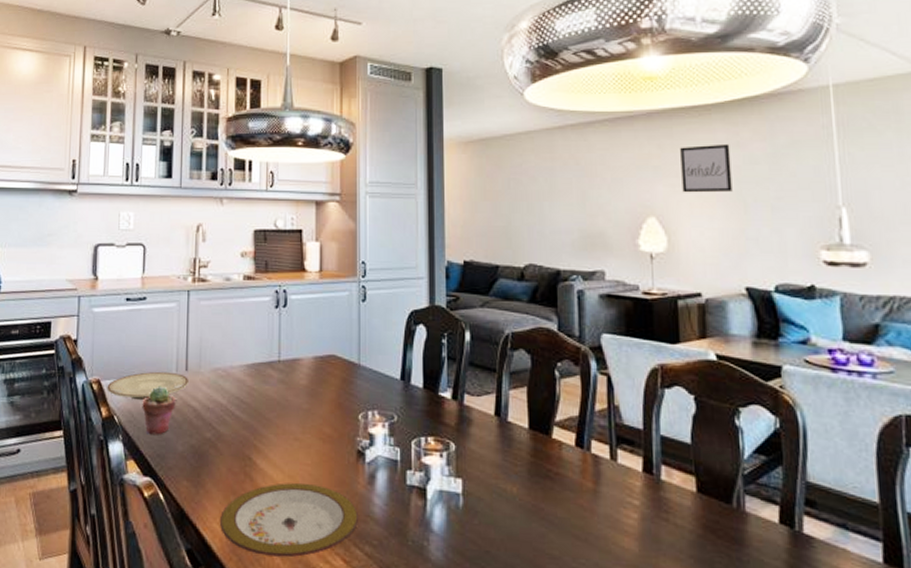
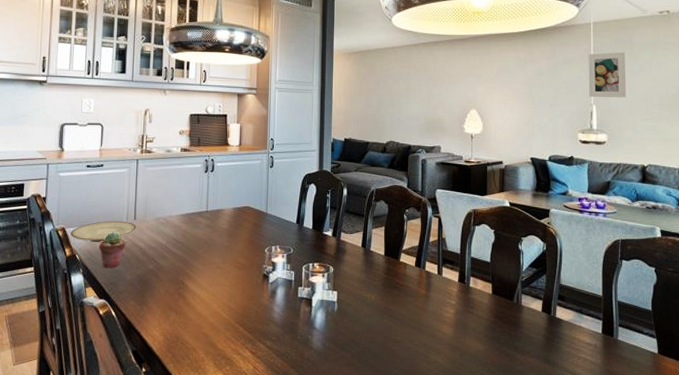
plate: present [220,482,358,558] -> none [159,299,263,352]
wall art: present [680,143,732,193] -> none [494,60,527,94]
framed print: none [828,126,897,197] -> present [588,52,626,98]

